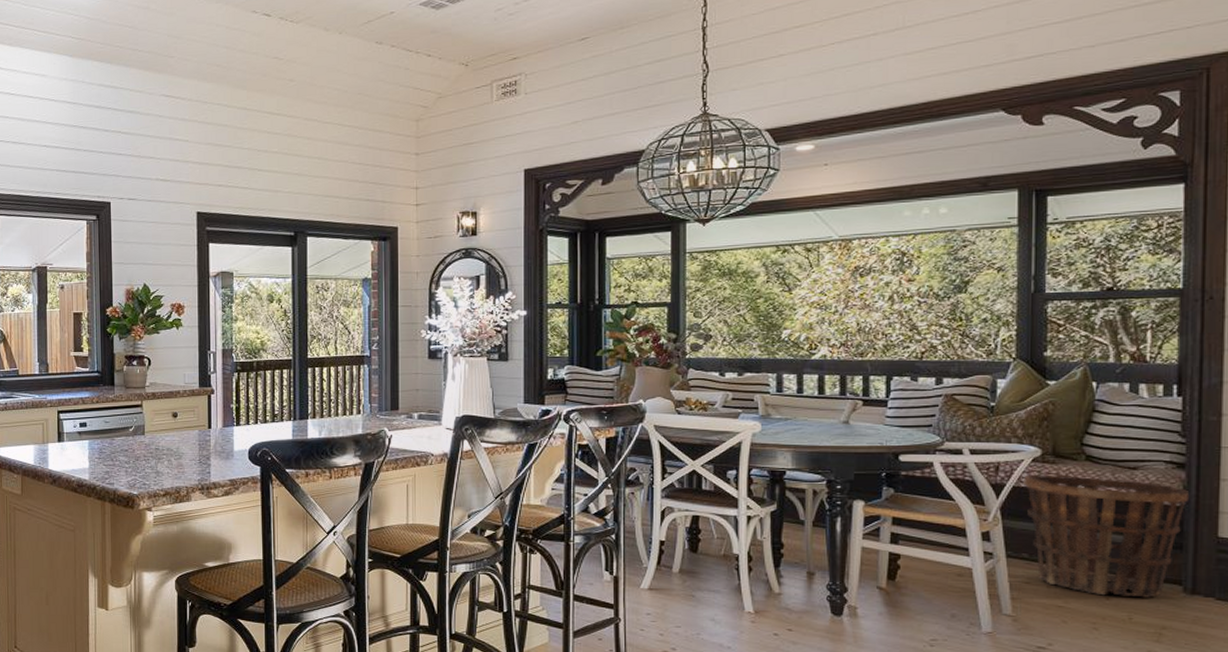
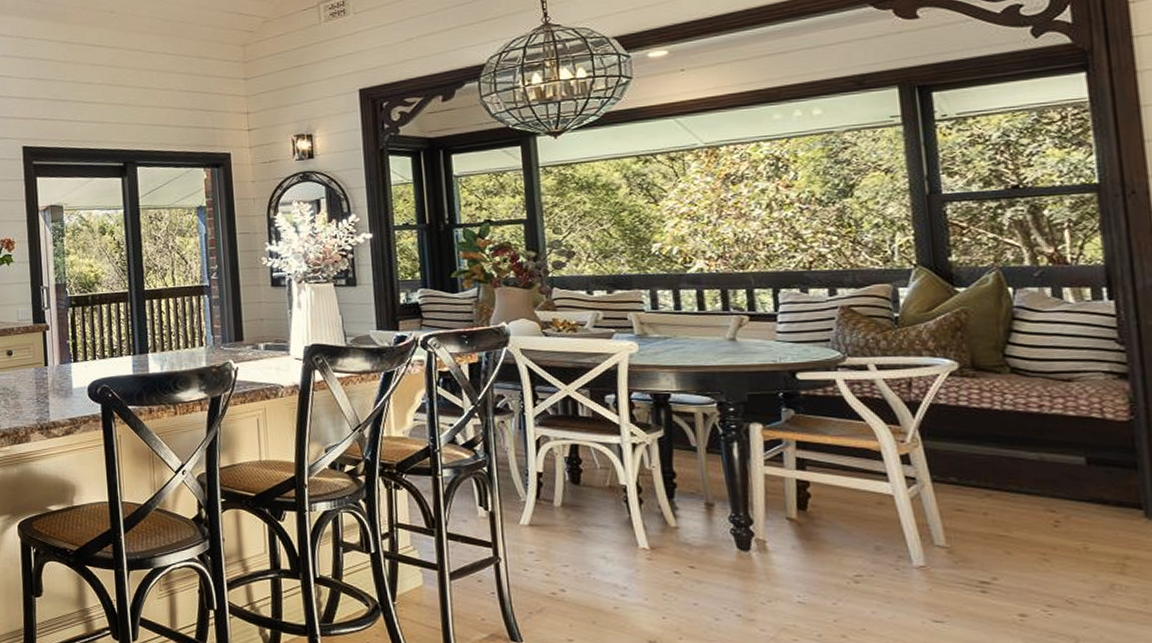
basket: present [1022,474,1188,598] -> none [940,389,1137,524]

